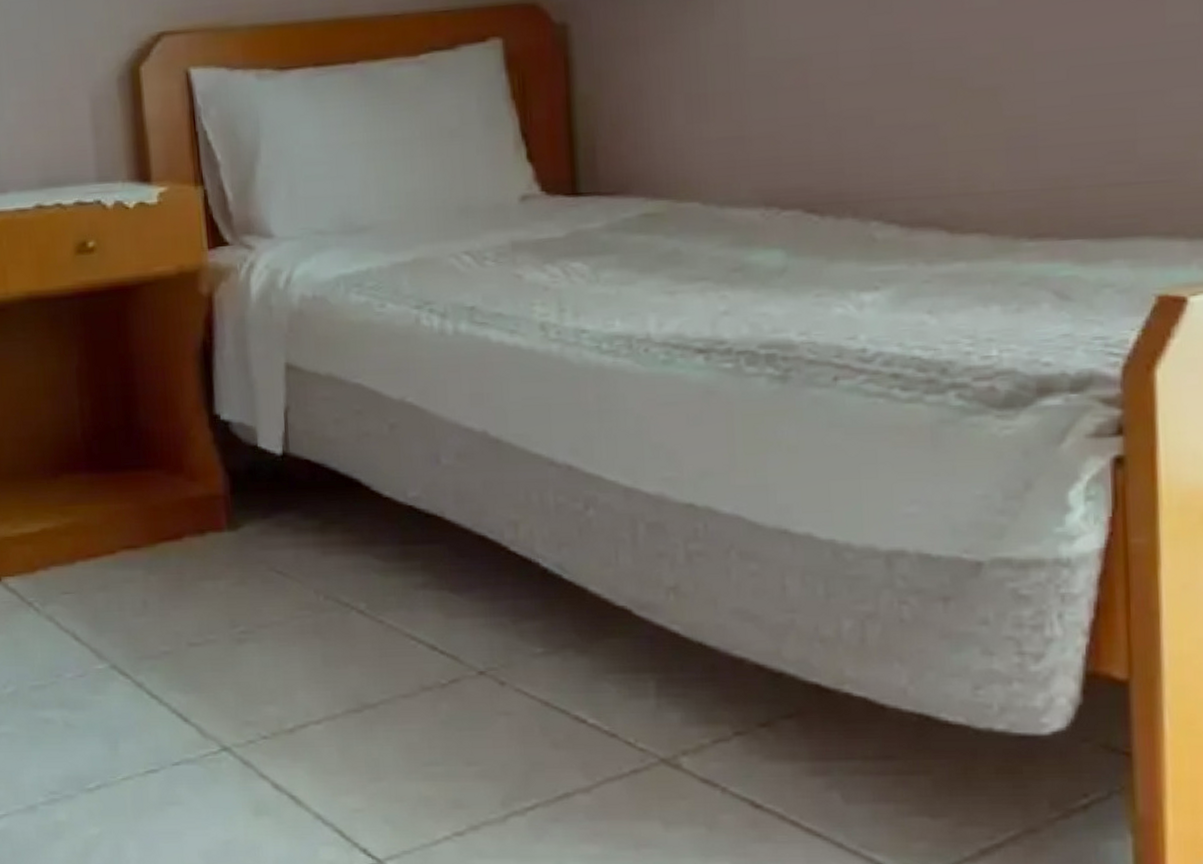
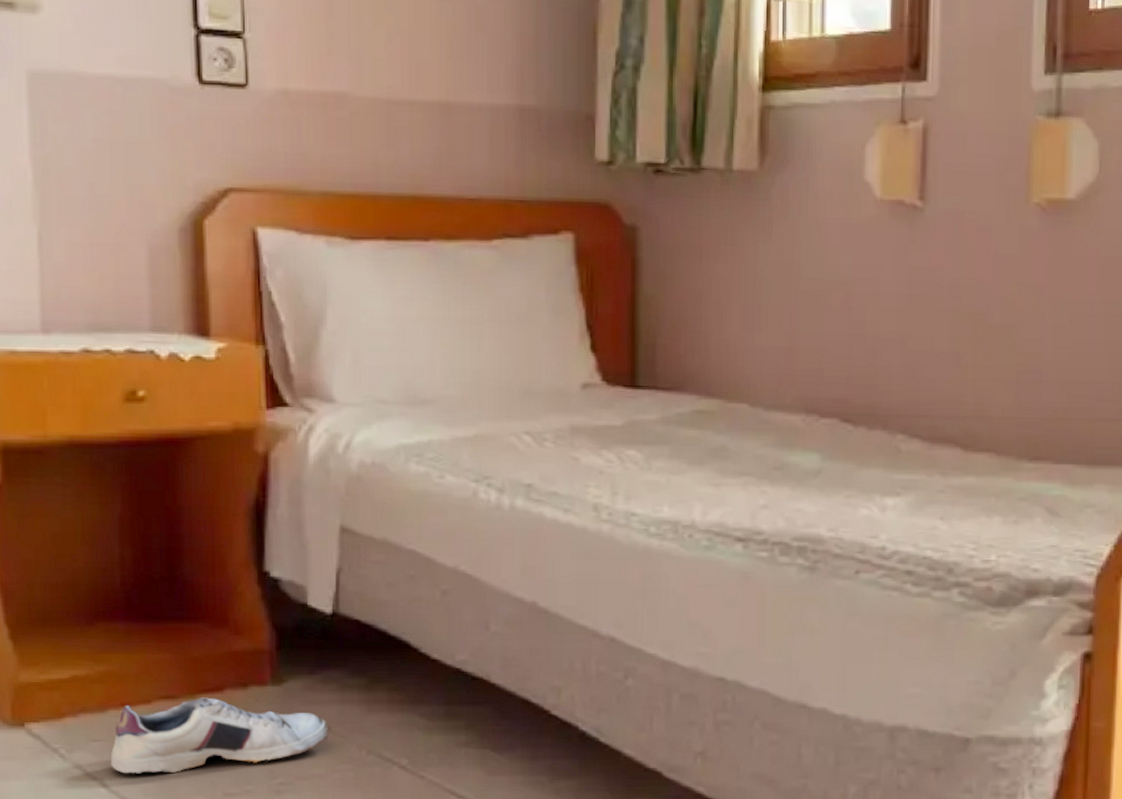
shoe: none [80,545,288,626] -> present [110,697,331,774]

